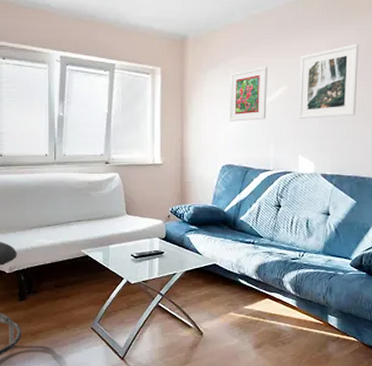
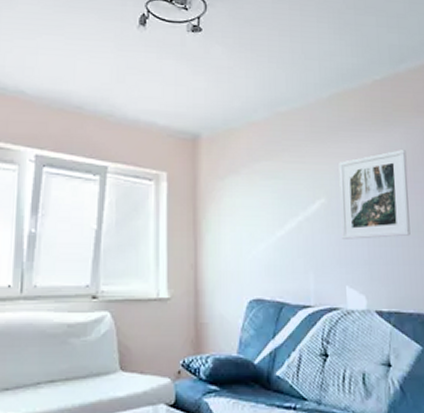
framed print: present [229,66,268,122] -> none [255,173,303,243]

